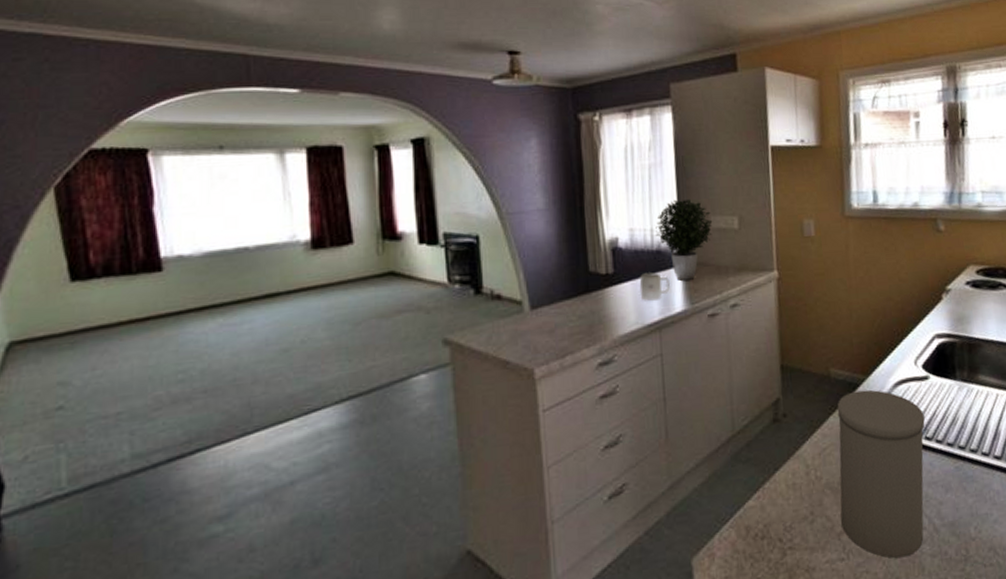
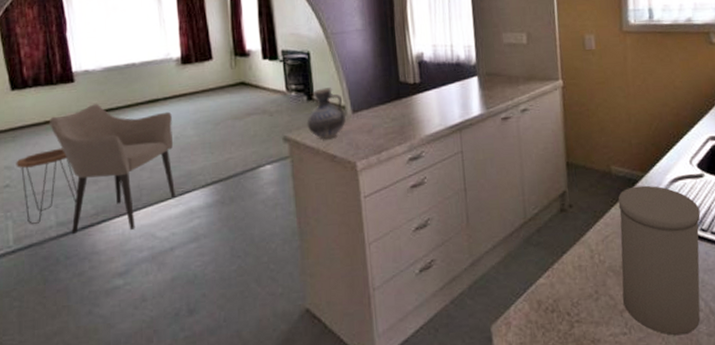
side table: none [74,356,163,459] -> present [16,148,77,225]
armchair: none [125,299,298,468] -> present [50,103,175,234]
ceramic jug: none [473,279,522,341] -> present [306,87,346,139]
mug: present [639,272,671,302] -> none [442,82,469,107]
potted plant: present [655,199,713,281] -> none [454,19,504,89]

